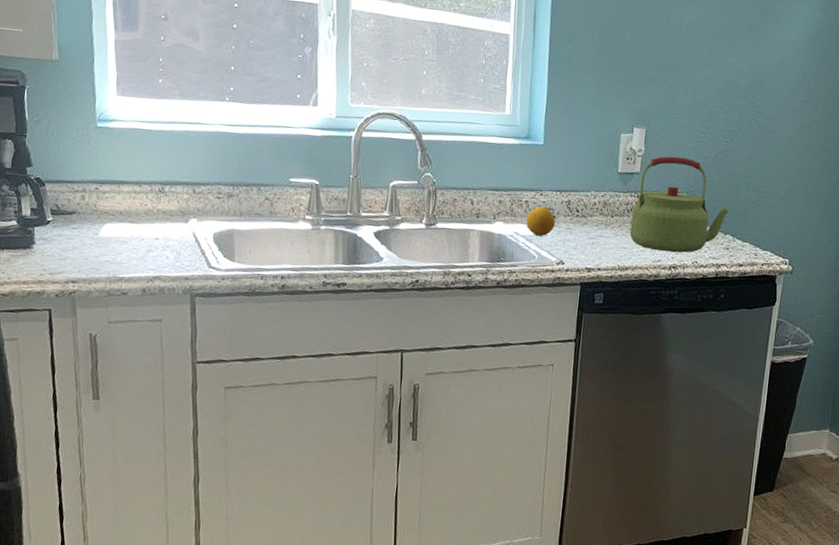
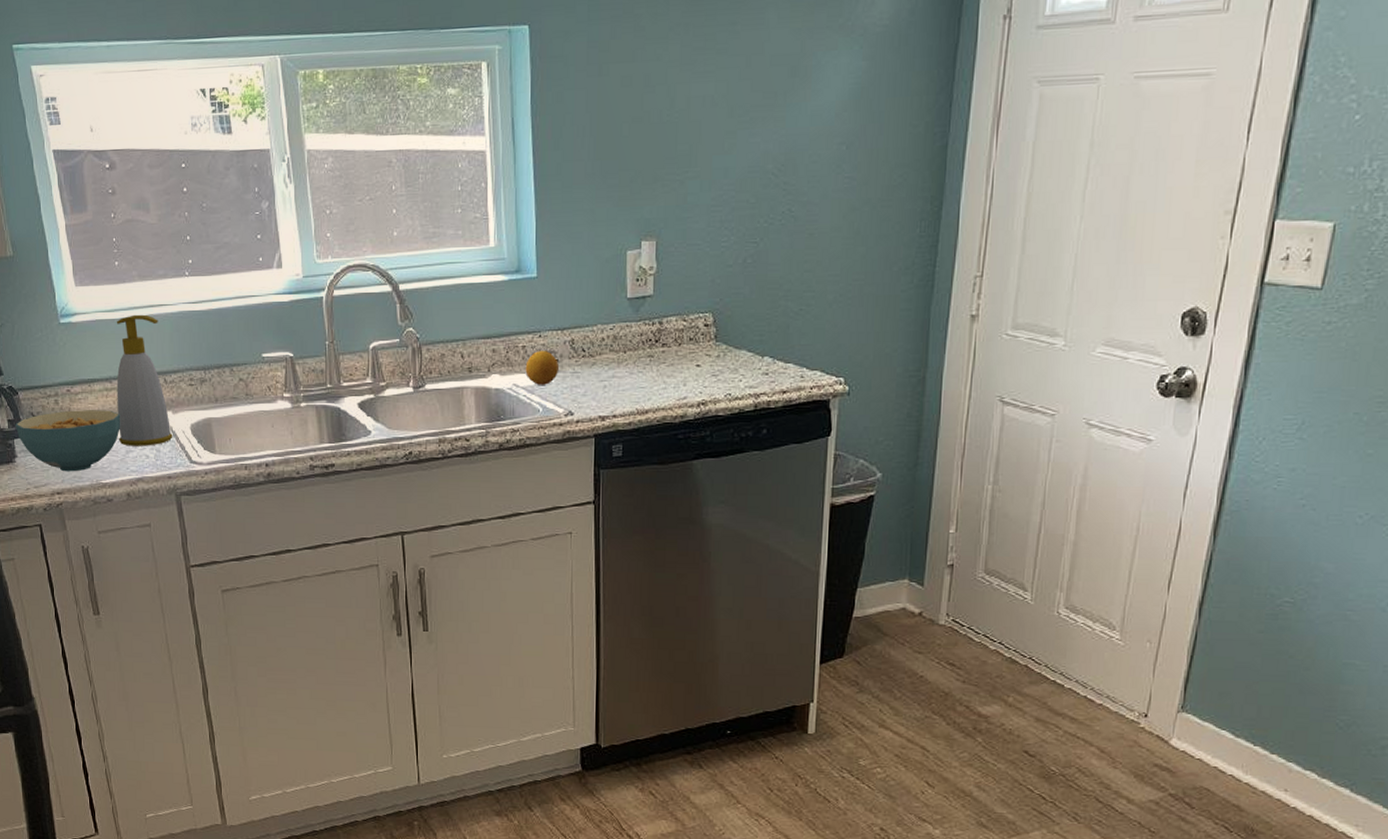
cereal bowl: none [37,206,146,264] -> present [15,410,121,472]
soap bottle: none [141,128,195,248] -> present [116,314,173,446]
kettle: present [629,156,729,253] -> none [647,269,766,387]

